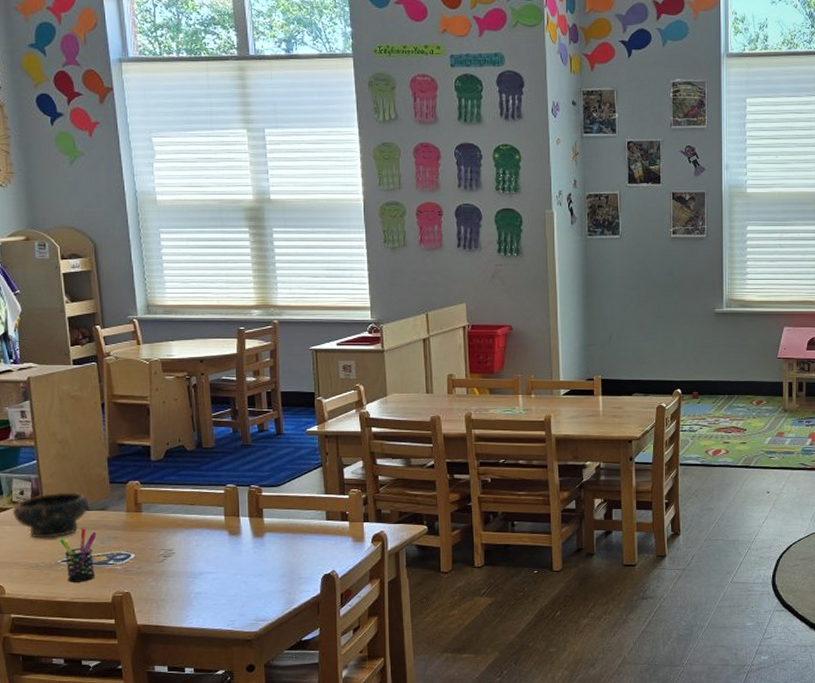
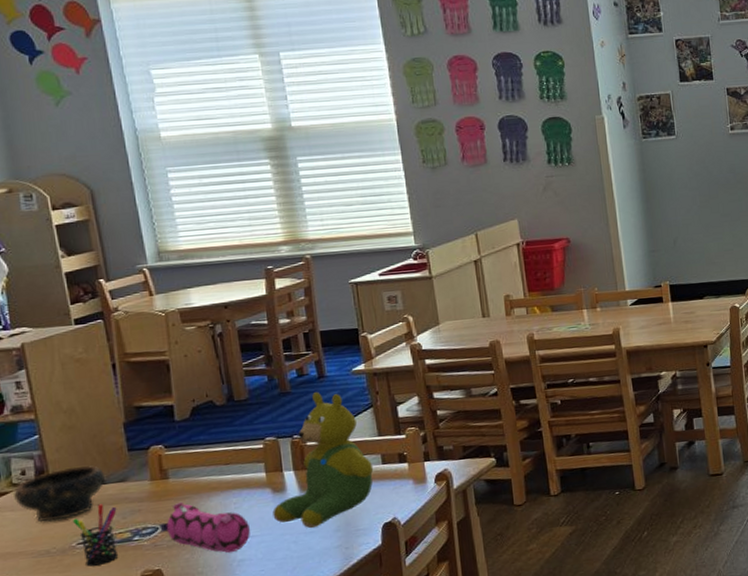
pencil case: none [131,534,208,586] -> present [160,501,251,554]
teddy bear: none [228,447,319,572] -> present [272,391,374,529]

